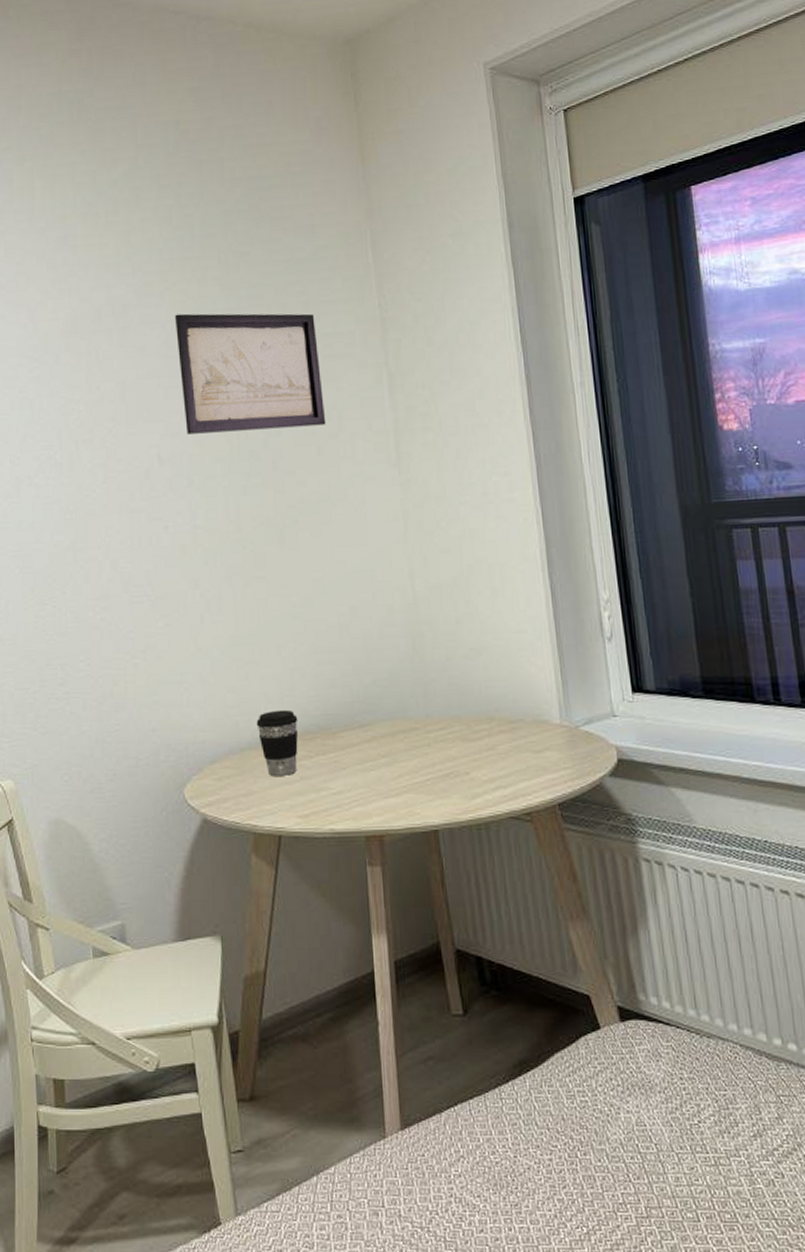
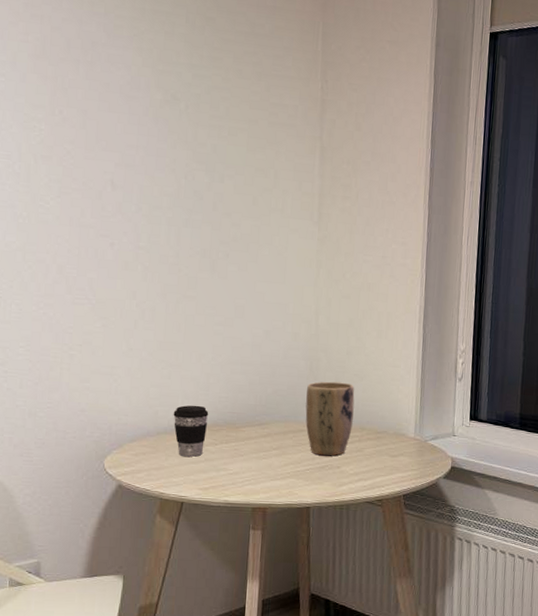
wall art: present [175,313,326,434] -> none [139,60,266,180]
plant pot: none [412,660,478,760] -> present [305,381,355,456]

